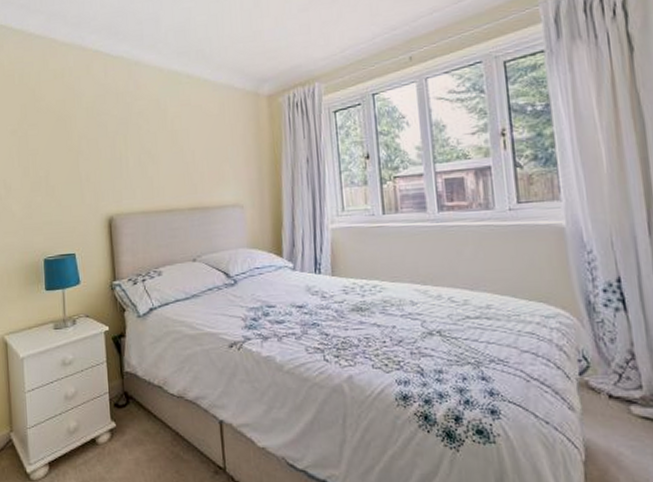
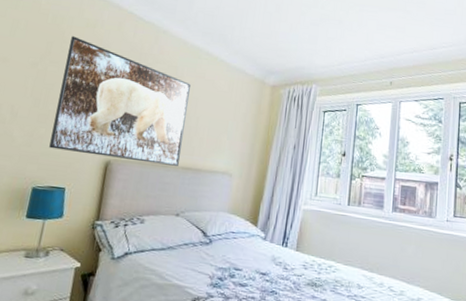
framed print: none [42,92,184,216] -> present [49,36,191,166]

